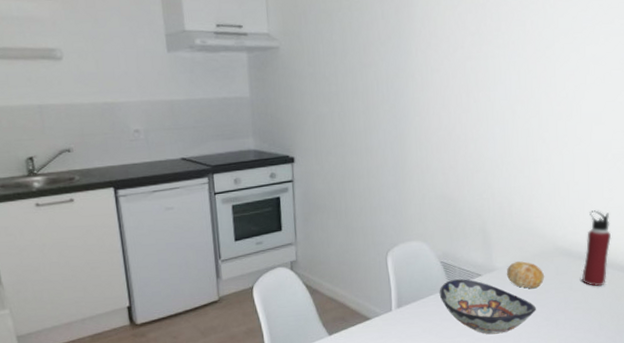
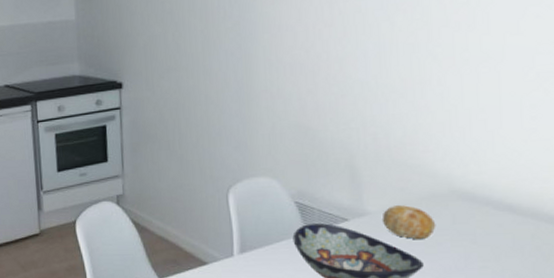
water bottle: present [582,210,612,286] -> none [491,143,536,241]

